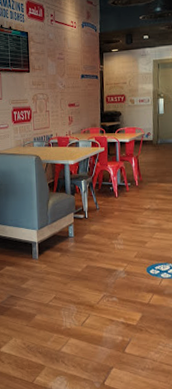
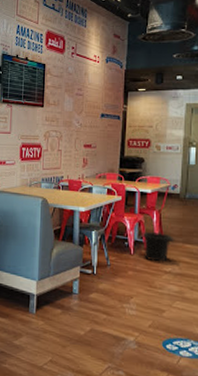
trash can: none [123,176,151,201] -> present [141,232,175,262]

